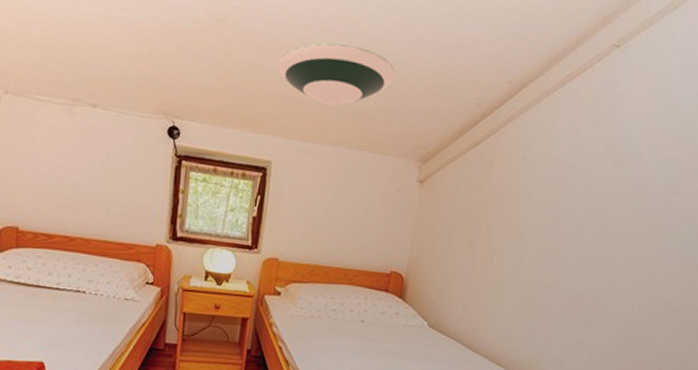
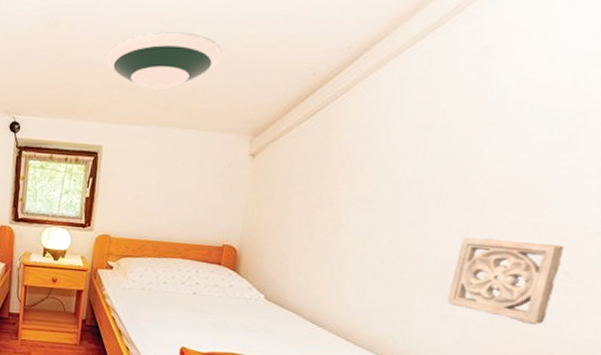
wall ornament: none [580,270,668,348] -> present [447,238,564,325]

